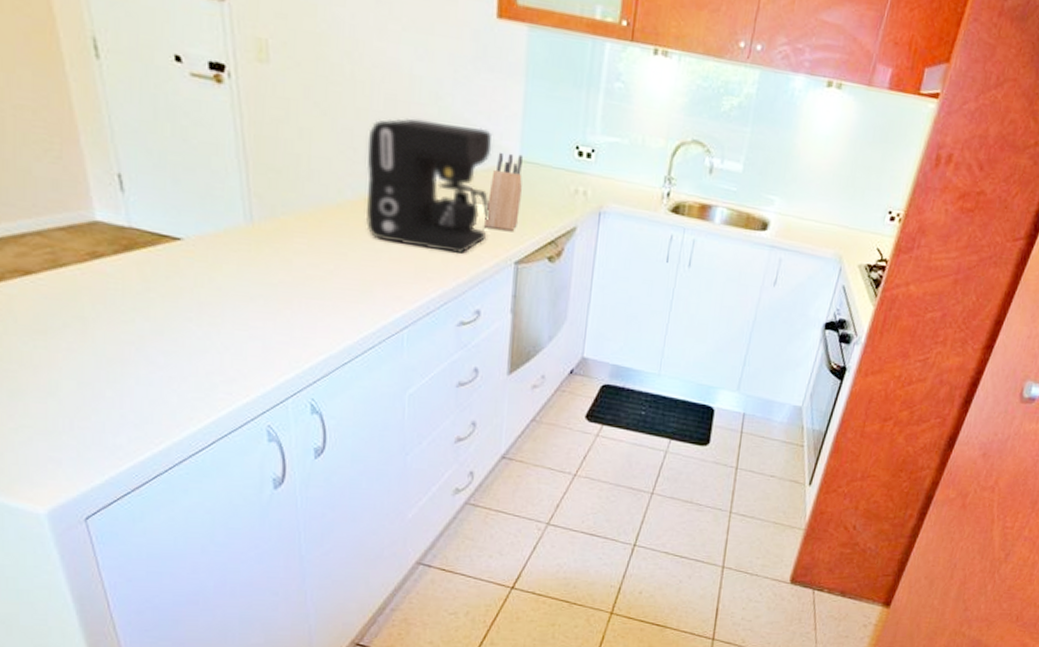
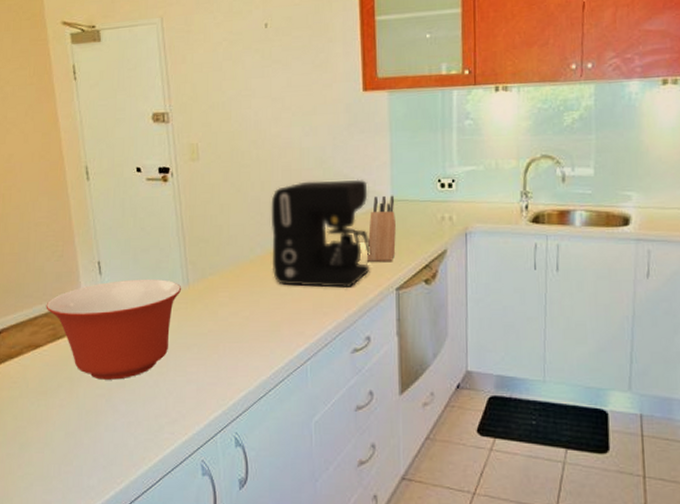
mixing bowl: none [38,202,243,326] -> present [46,278,182,380]

